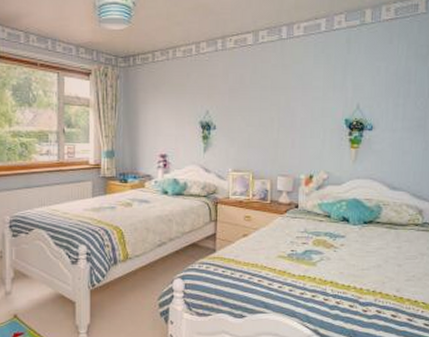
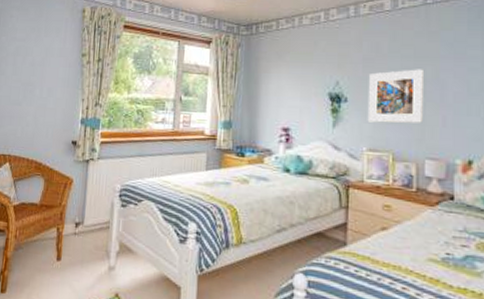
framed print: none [232,98,279,147] -> present [367,69,425,123]

